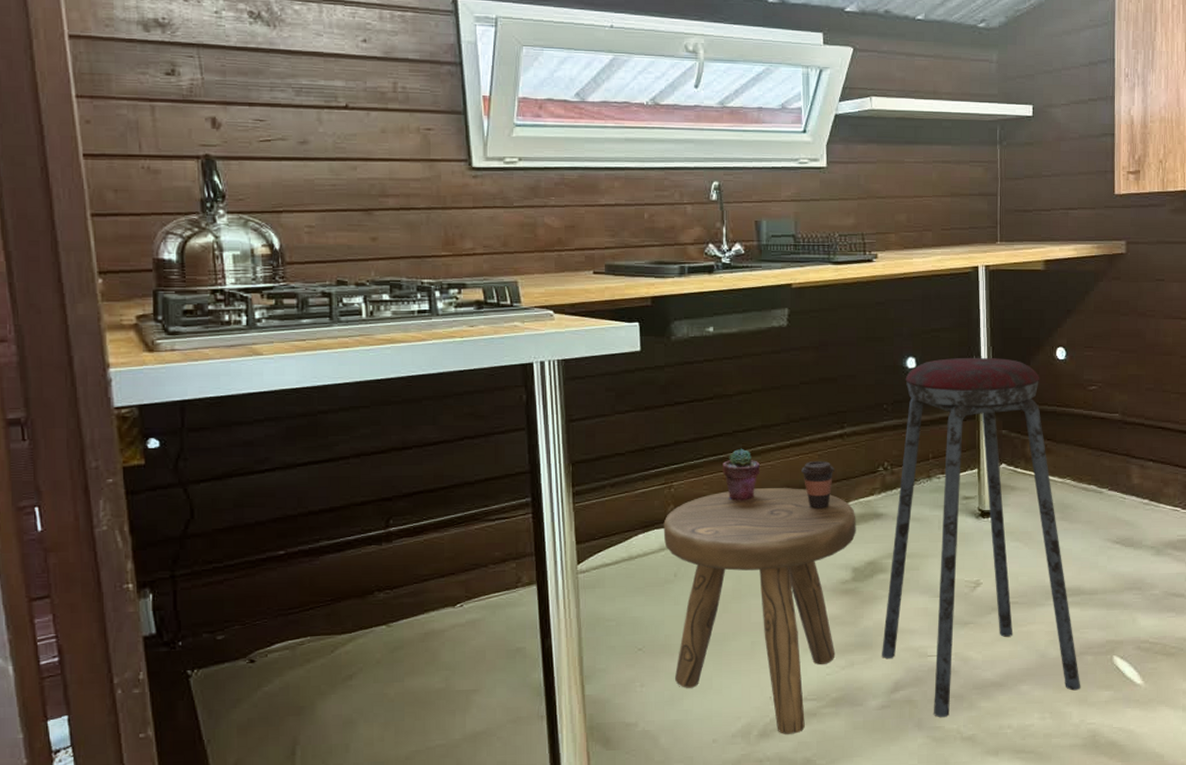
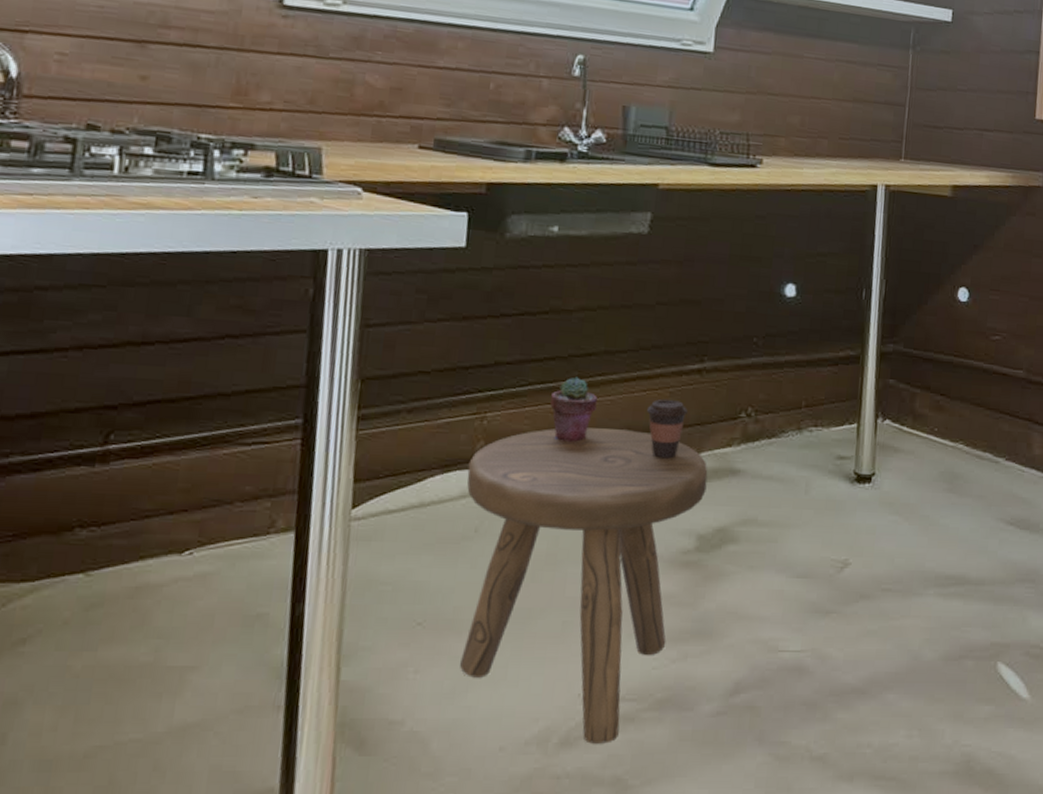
music stool: present [882,357,1081,717] -> none [723,289,958,729]

